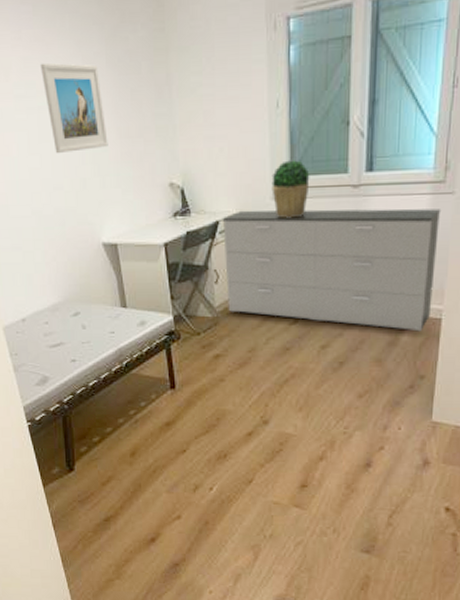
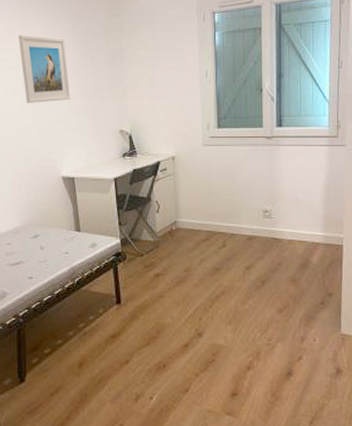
dresser: present [222,208,442,332] -> none [162,153,337,256]
potted plant: present [271,160,310,218] -> none [203,116,233,161]

